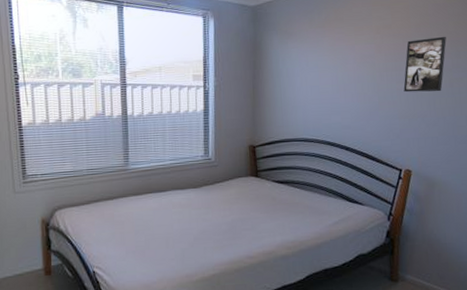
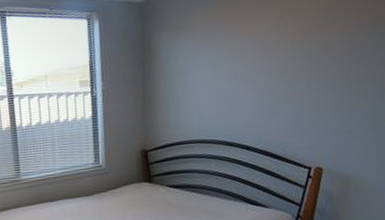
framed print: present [403,36,447,93] -> none [312,14,365,83]

